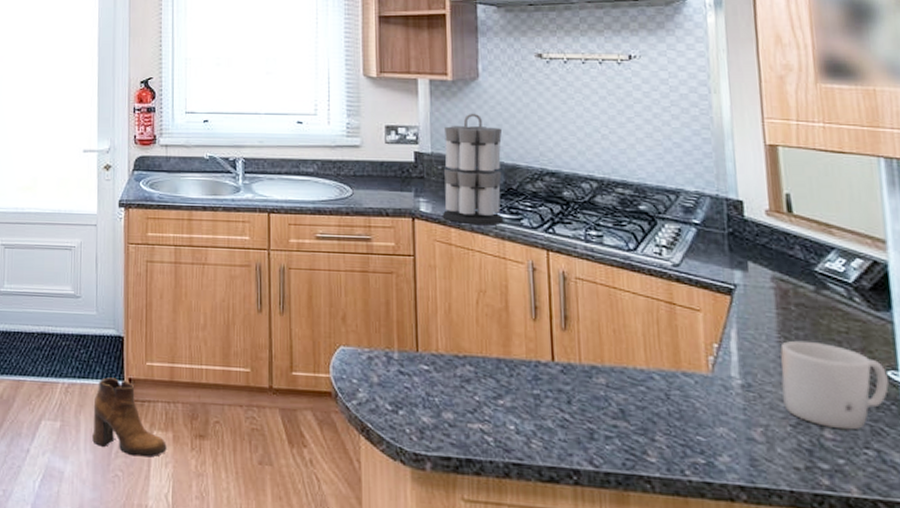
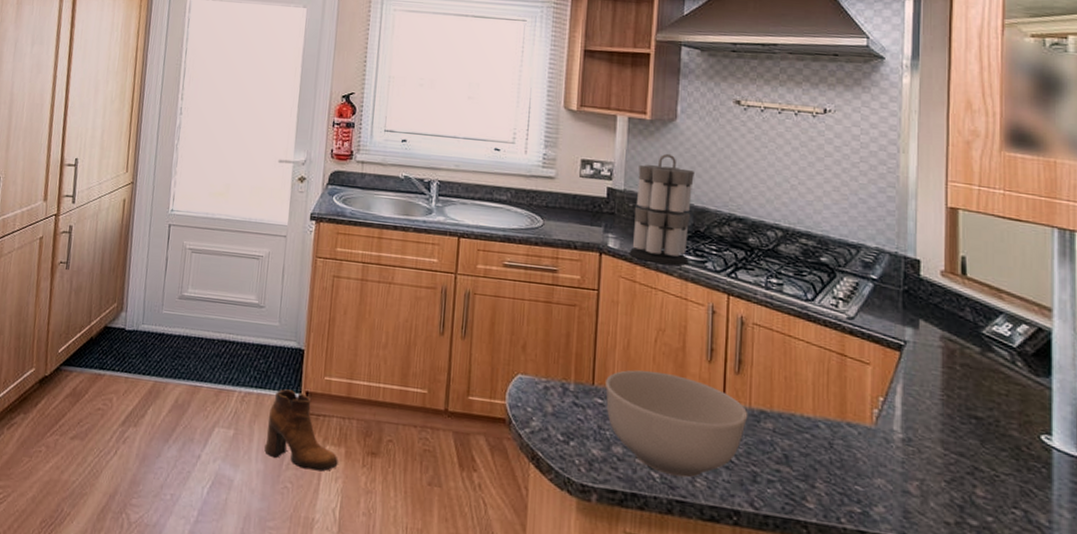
bowl: none [430,333,579,440] -> present [605,370,748,478]
mug: present [780,340,889,430] -> none [939,399,1041,490]

